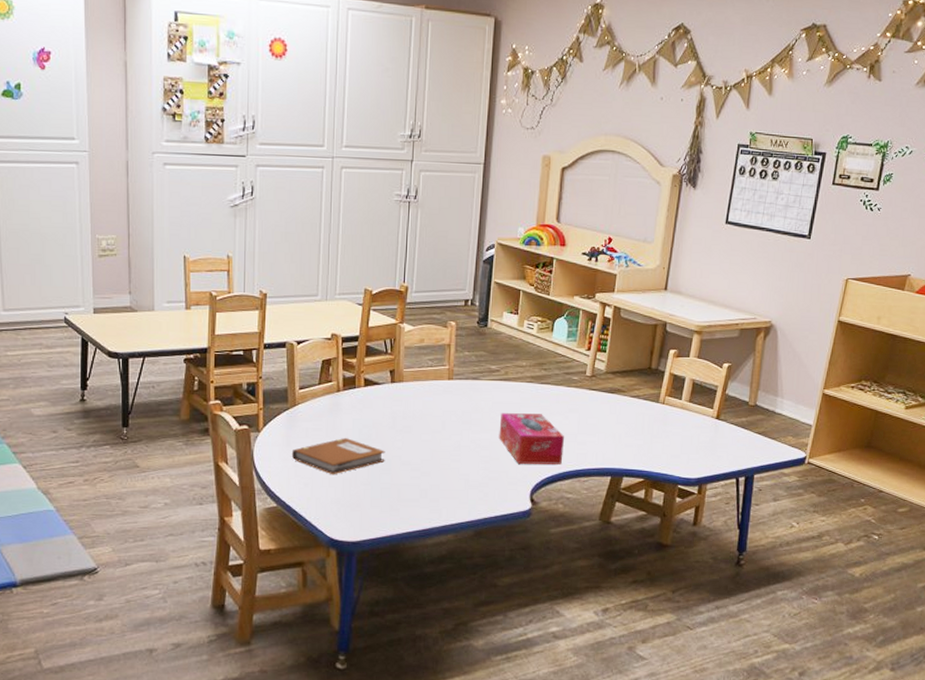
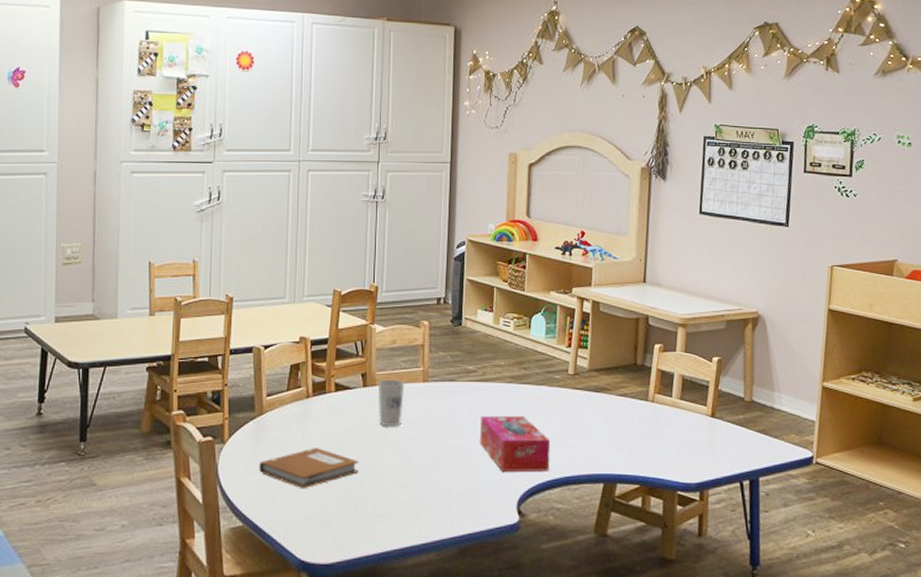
cup: none [404,376,431,421] -> present [377,379,405,427]

